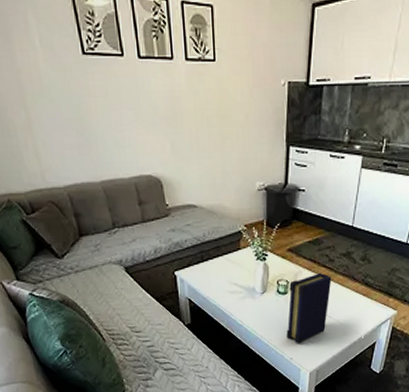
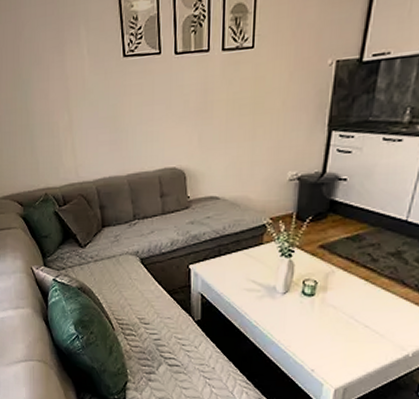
book: present [286,273,332,345] -> none [309,275,374,355]

